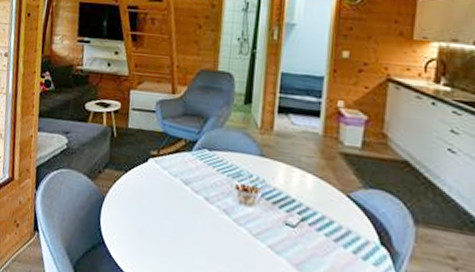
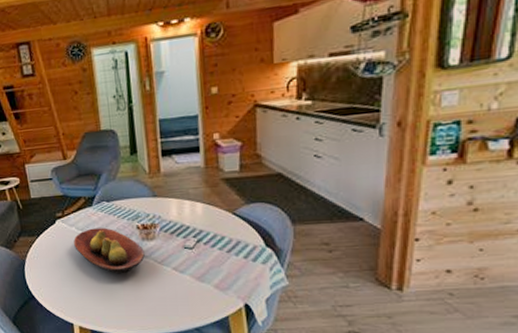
fruit bowl: none [162,176,240,239] -> present [74,228,145,274]

